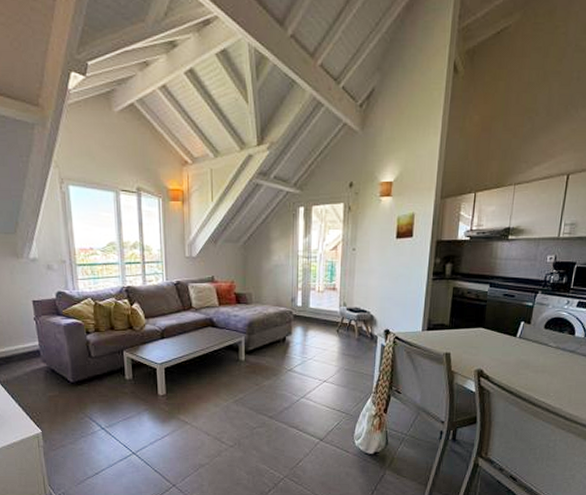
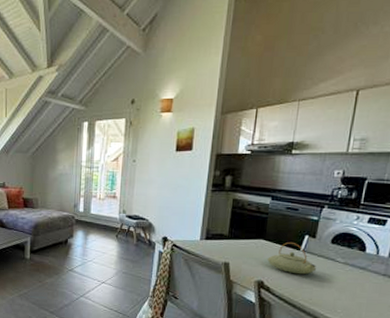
teapot: none [486,328,532,361] -> present [267,241,317,275]

